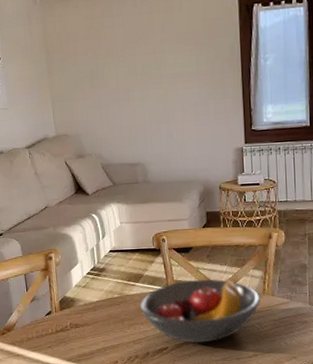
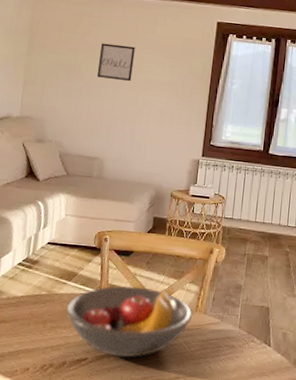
wall art: none [118,40,157,81] -> present [96,43,135,82]

